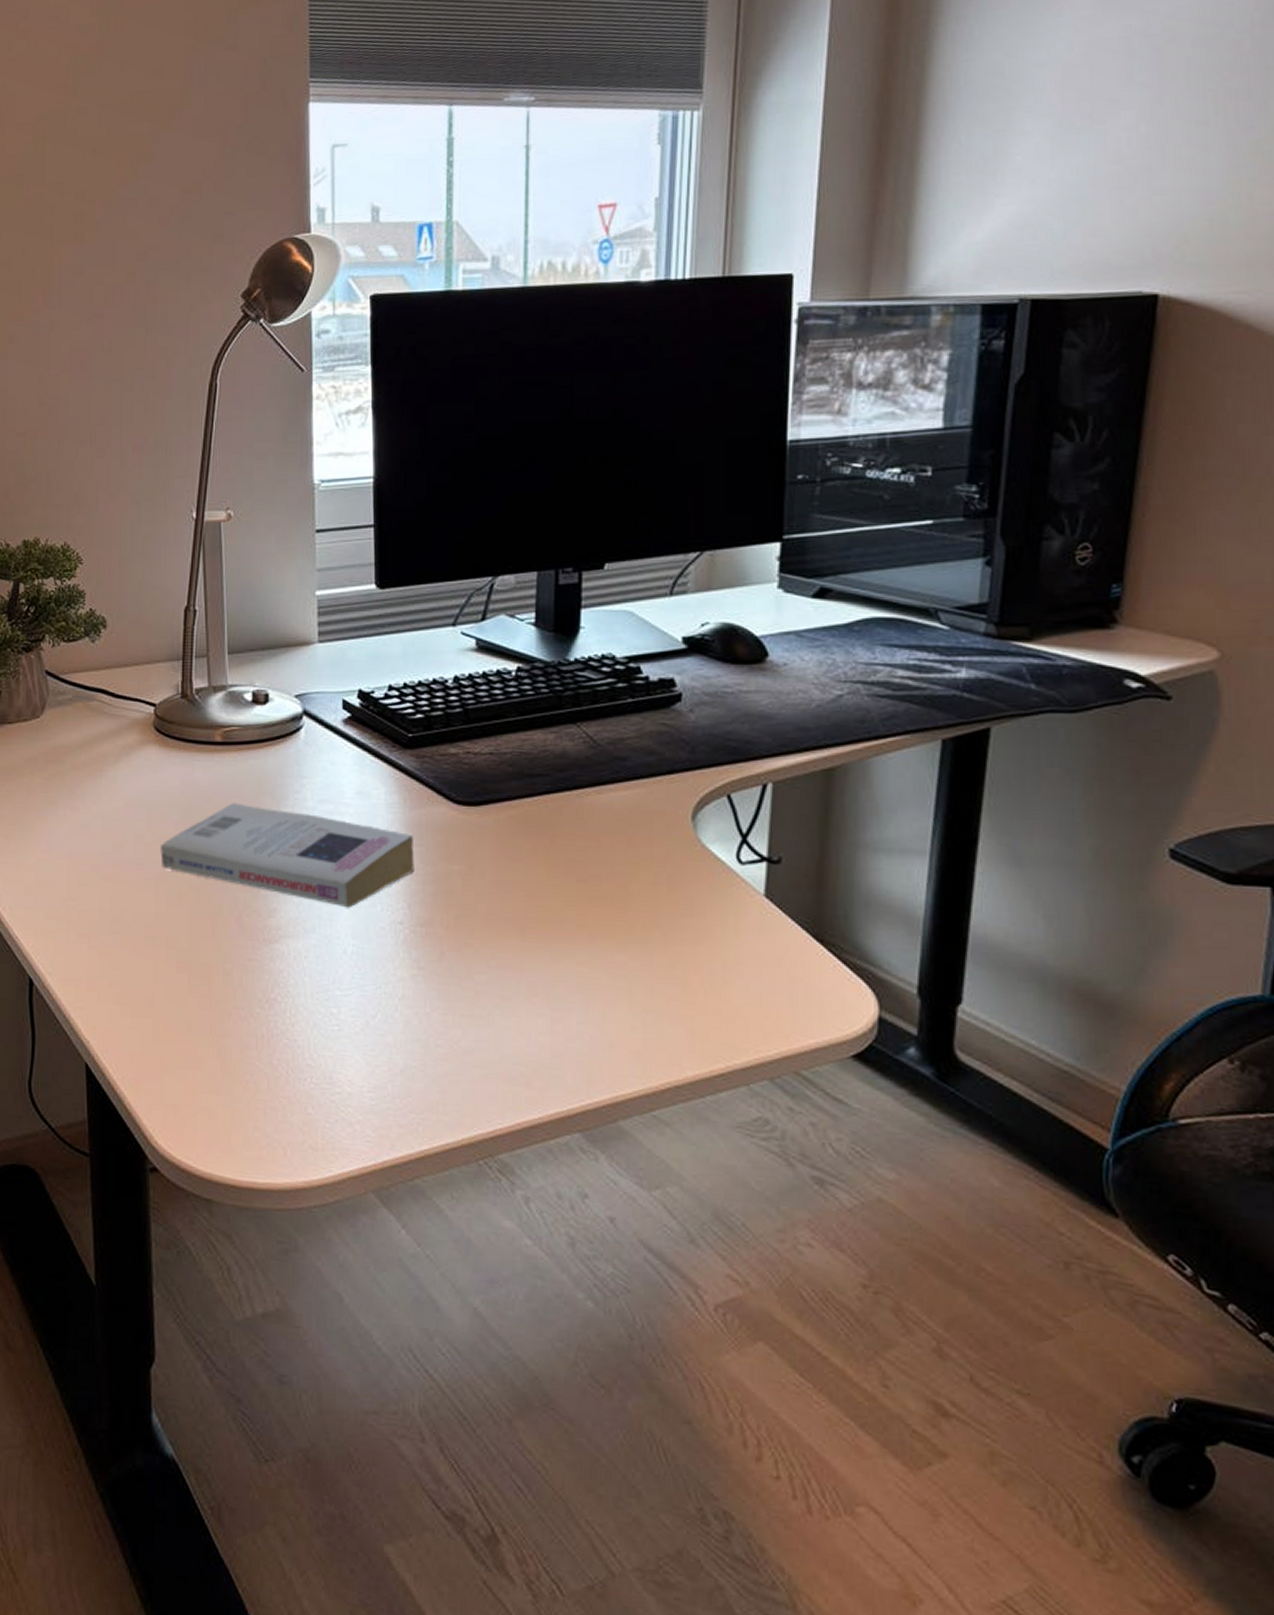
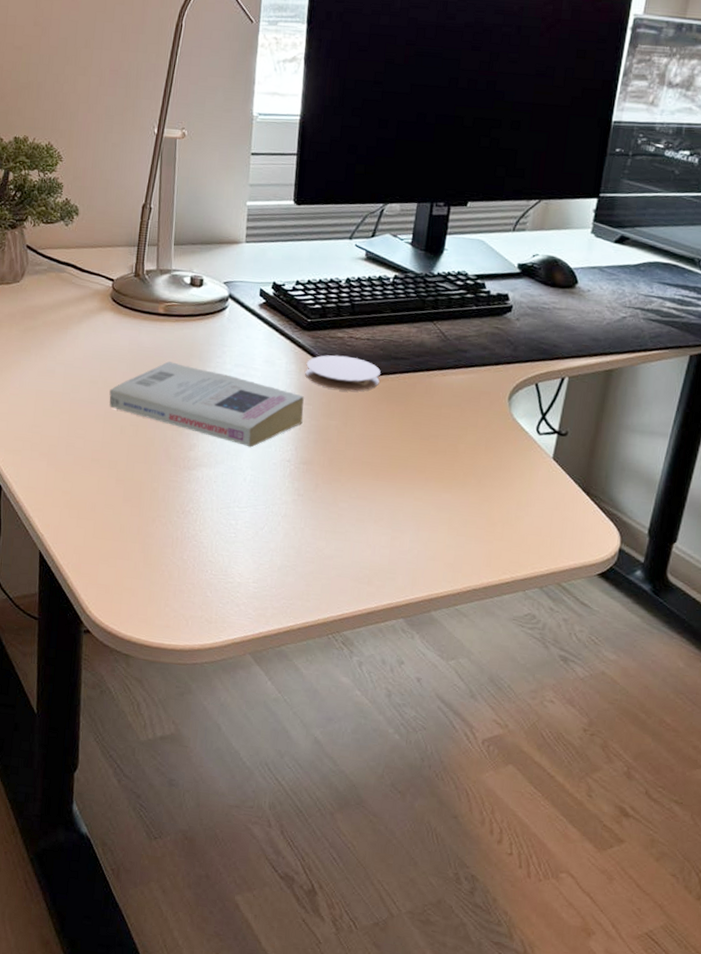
coaster: none [412,777,512,824] -> present [305,355,381,391]

